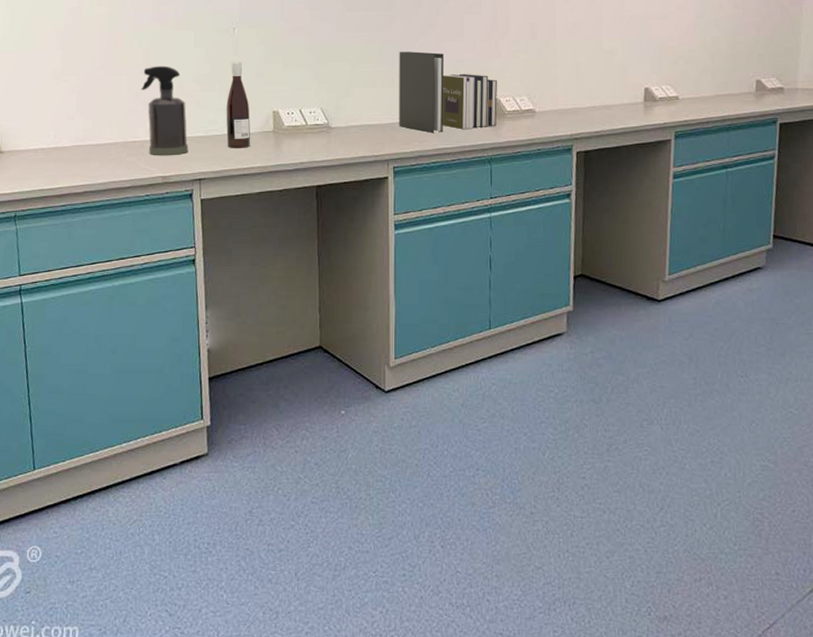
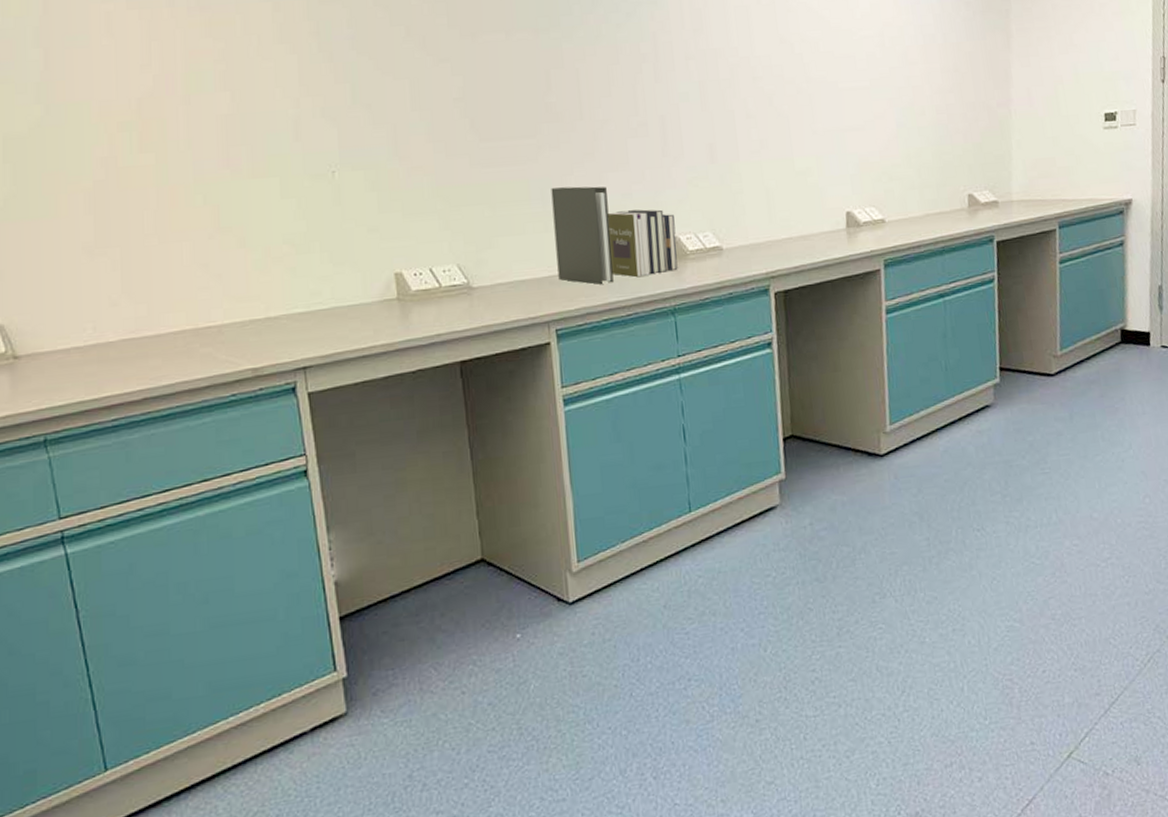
spray bottle: present [141,65,189,156] -> none [212,225,285,343]
bottle: present [226,62,251,148] -> none [331,214,369,325]

